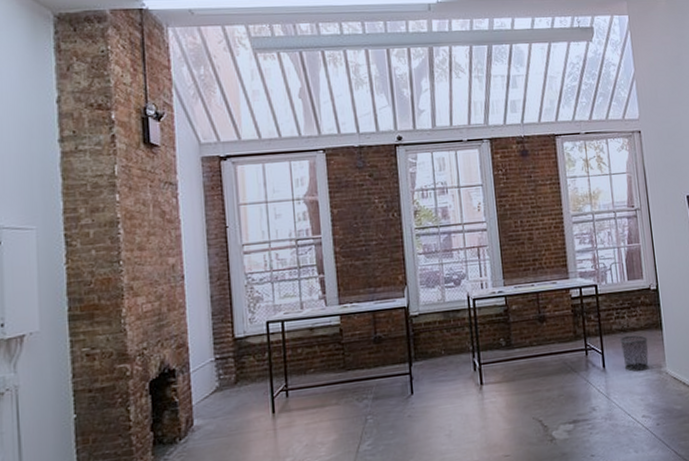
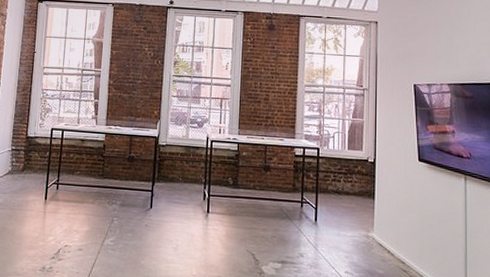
waste bin: present [620,335,649,372] -> none [333,197,359,232]

